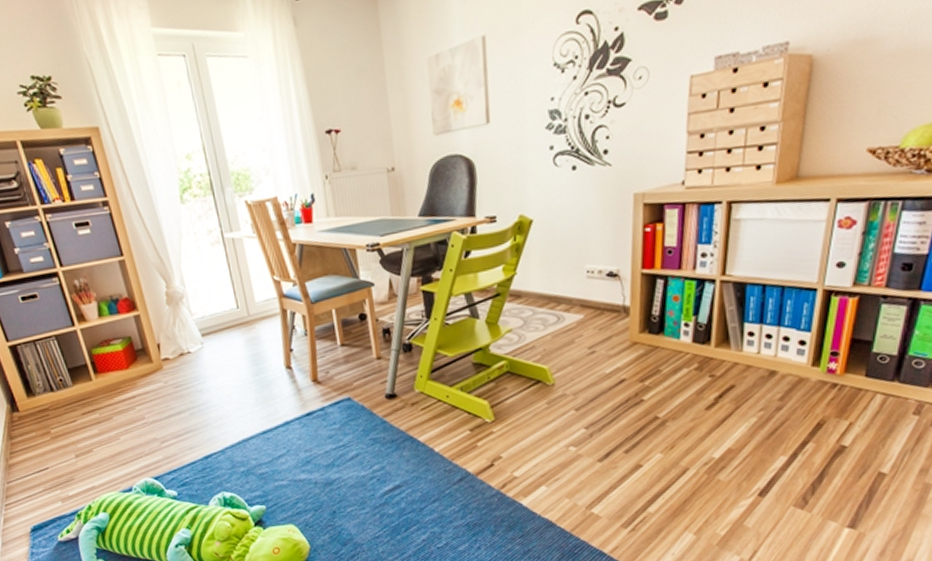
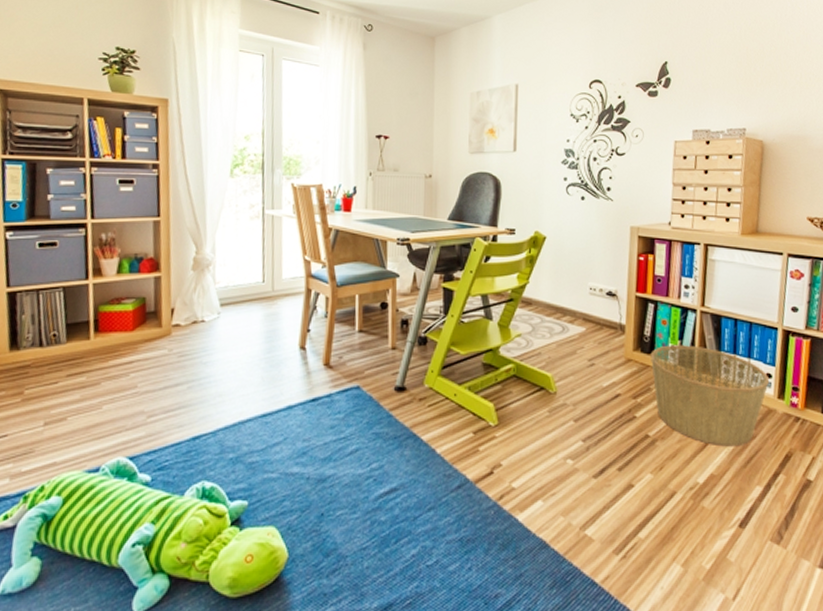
basket: none [660,319,802,421] -> present [650,345,769,447]

